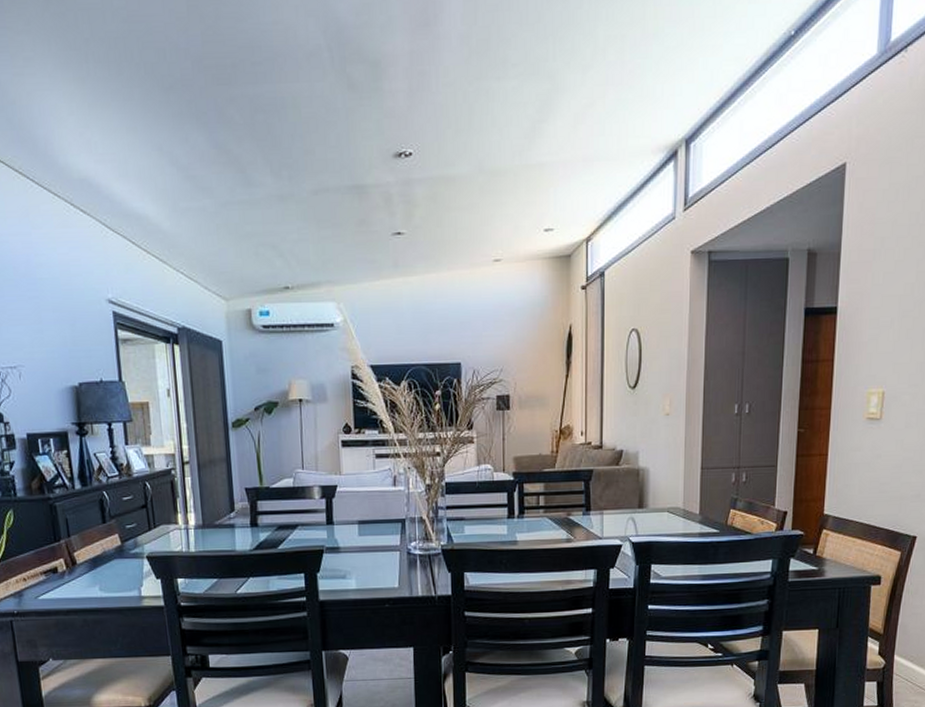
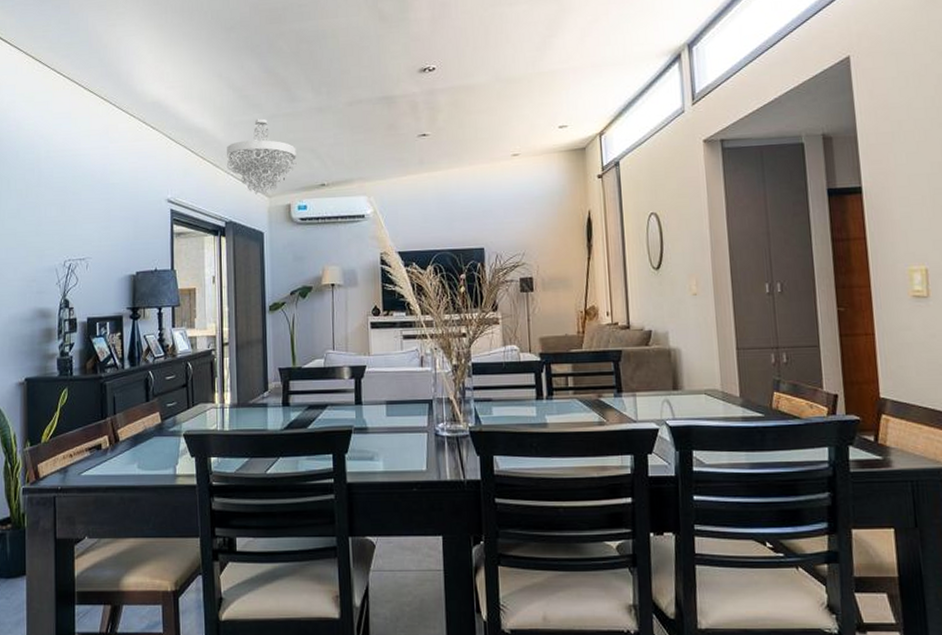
chandelier: none [174,205,258,297] -> present [226,118,298,195]

